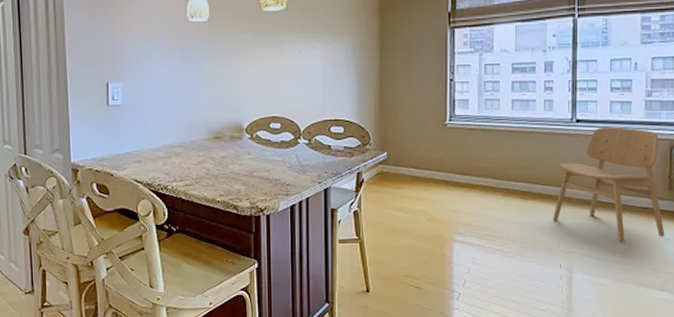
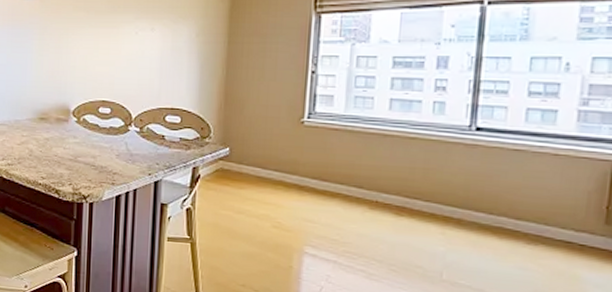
dining chair: present [553,126,665,242] -> none [435,138,596,281]

